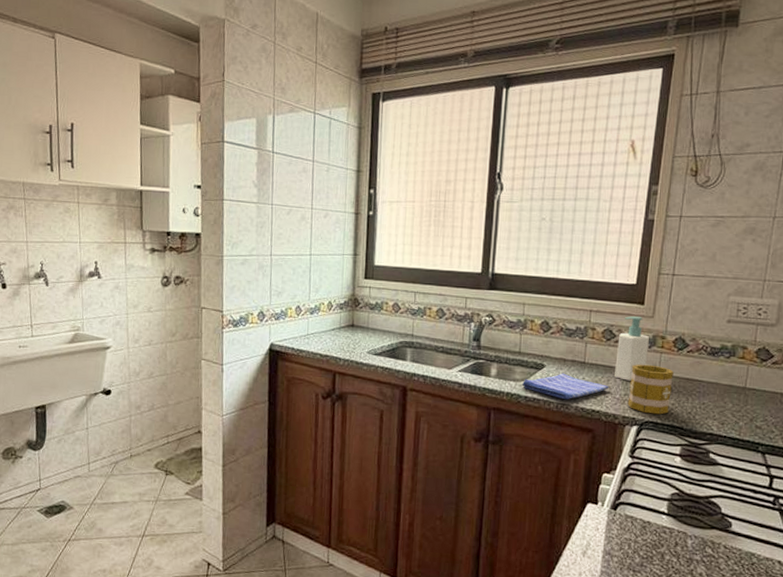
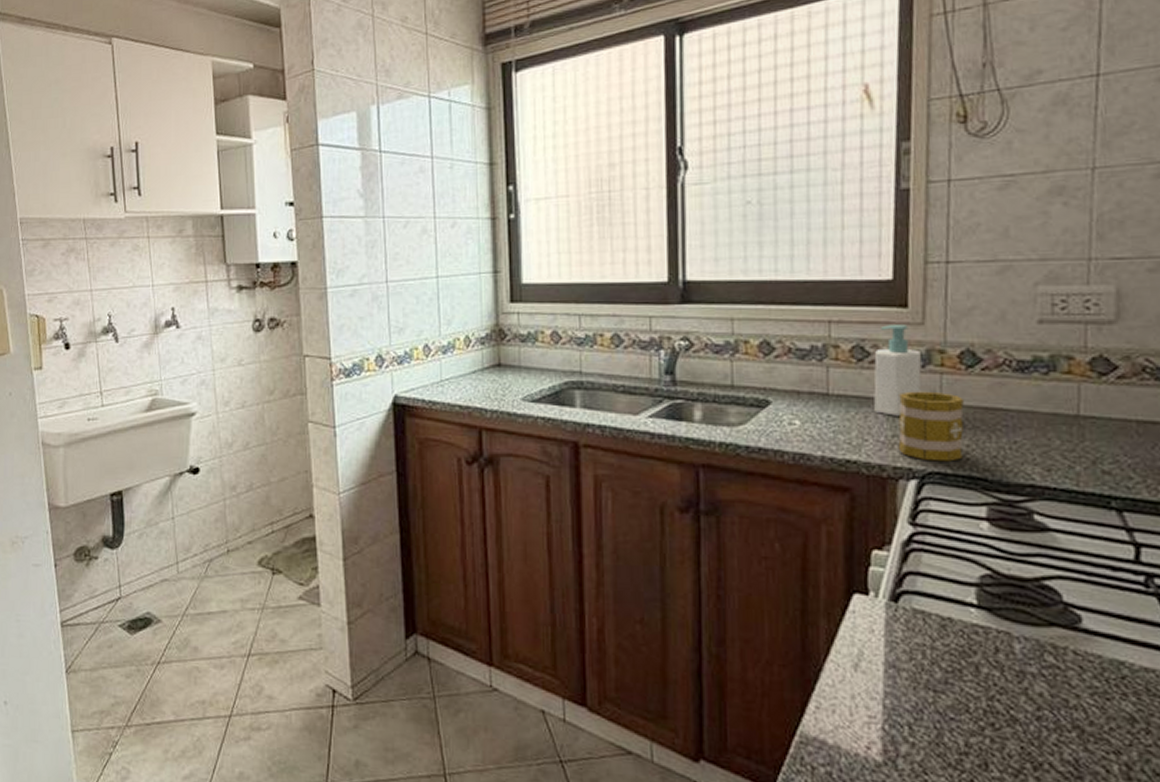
dish towel: present [521,373,609,400] -> none [739,411,868,448]

